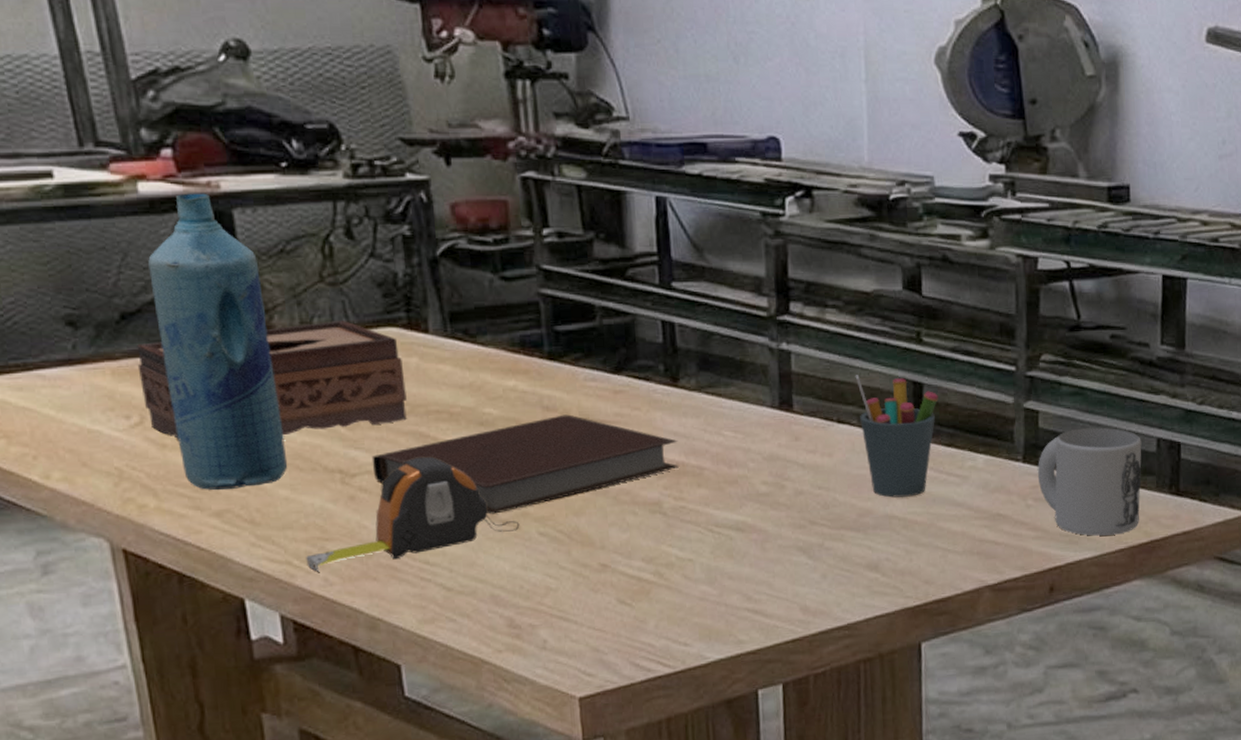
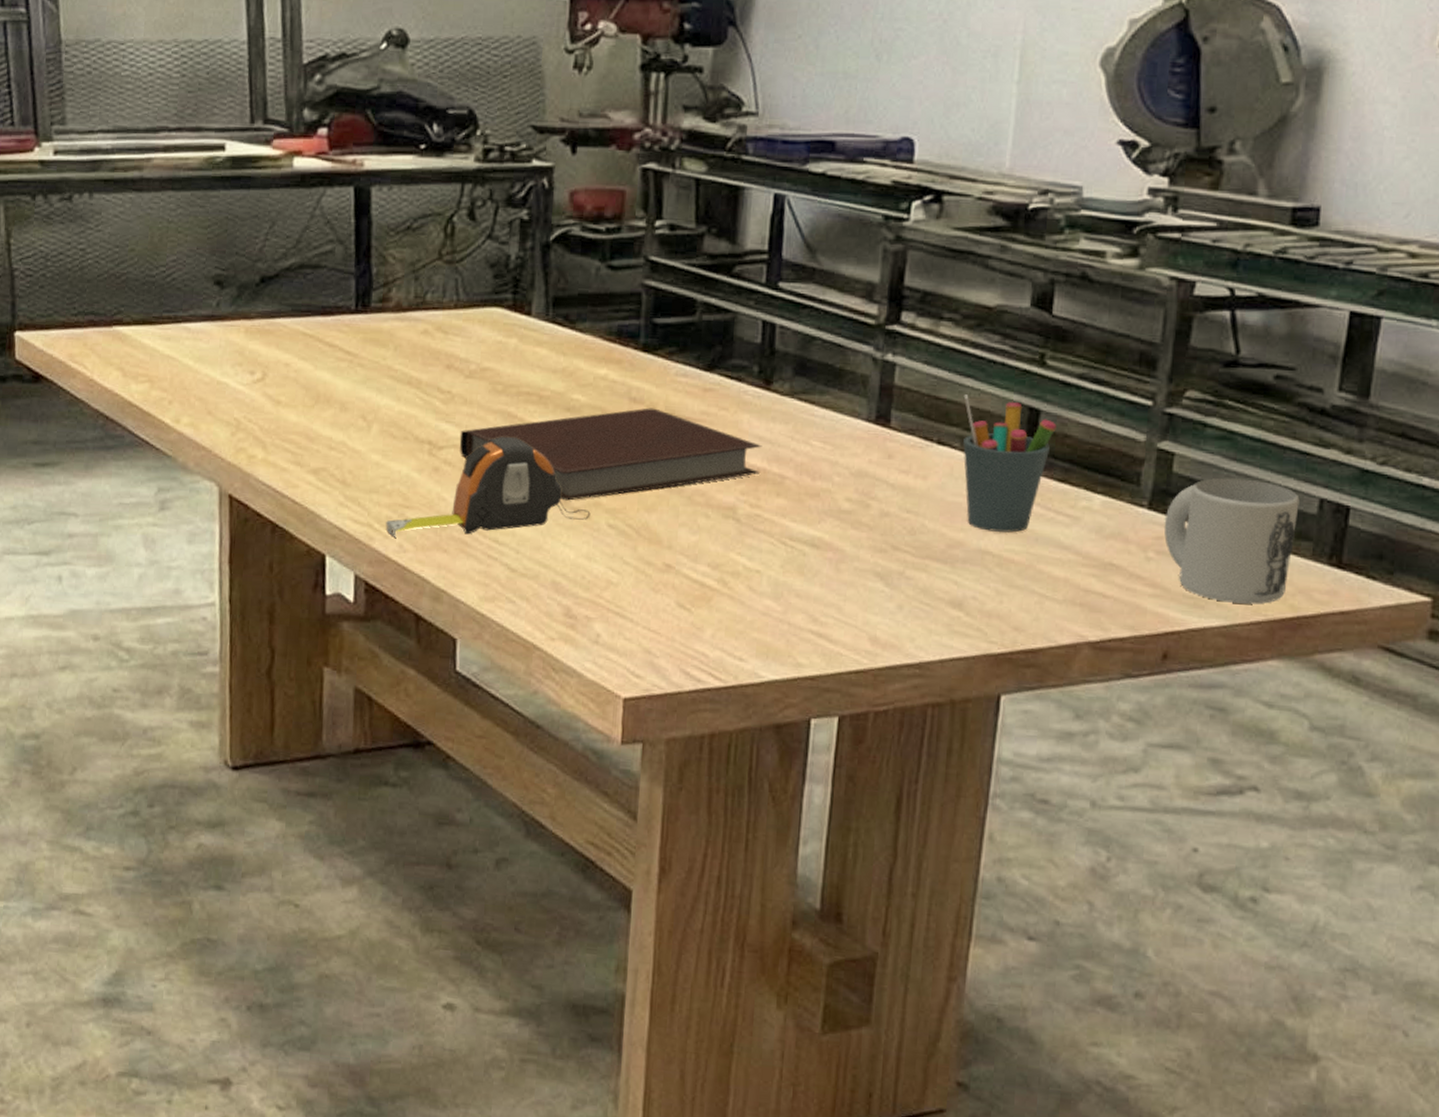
tissue box: present [137,321,407,439] -> none [267,297,502,403]
bottle: present [148,193,288,491] -> none [290,169,386,450]

